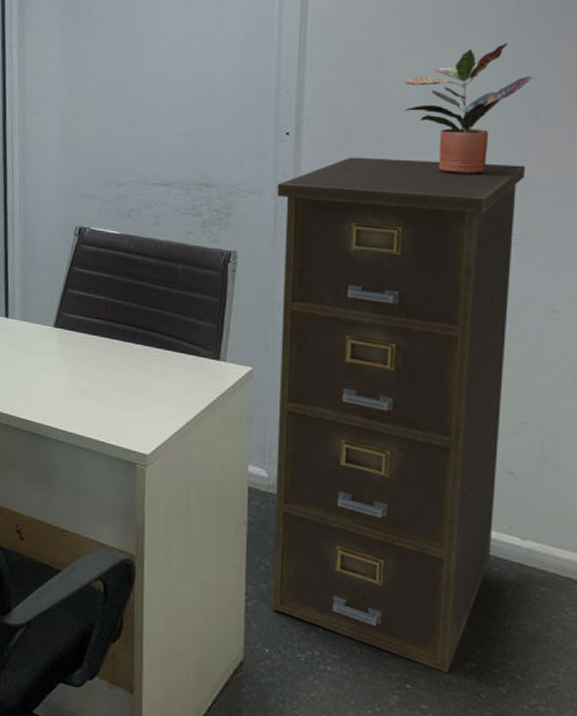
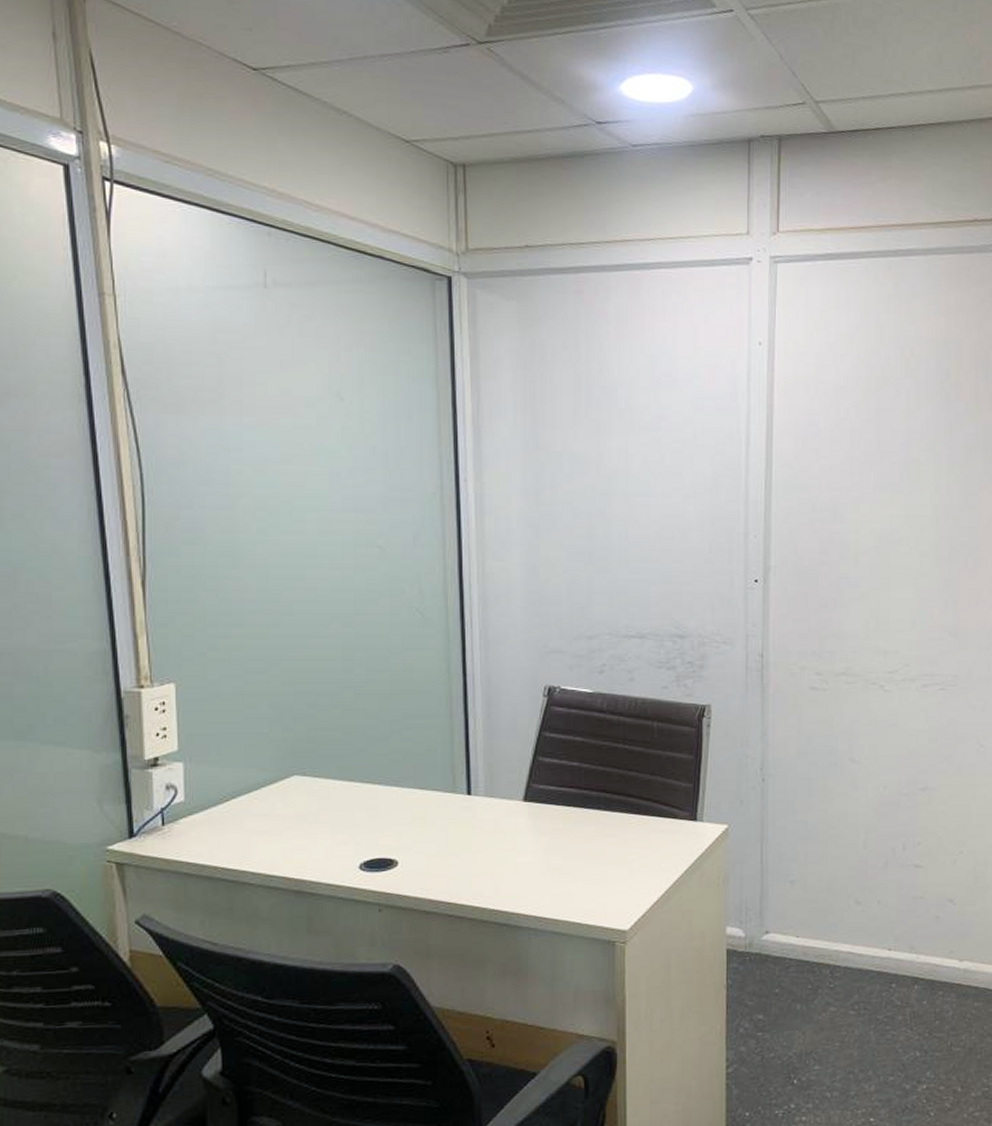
filing cabinet: present [272,157,526,673] -> none [747,604,958,1099]
potted plant: present [404,42,533,175] -> none [858,493,962,621]

